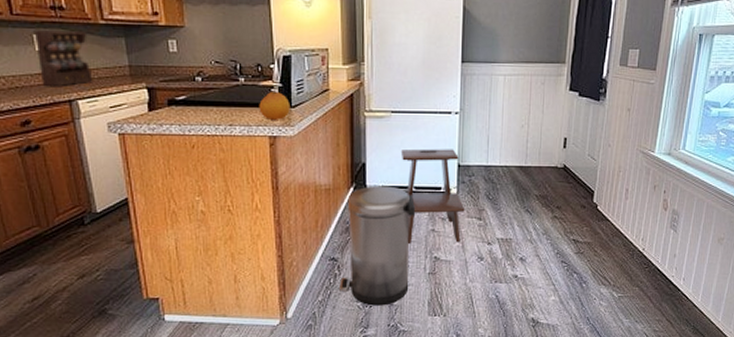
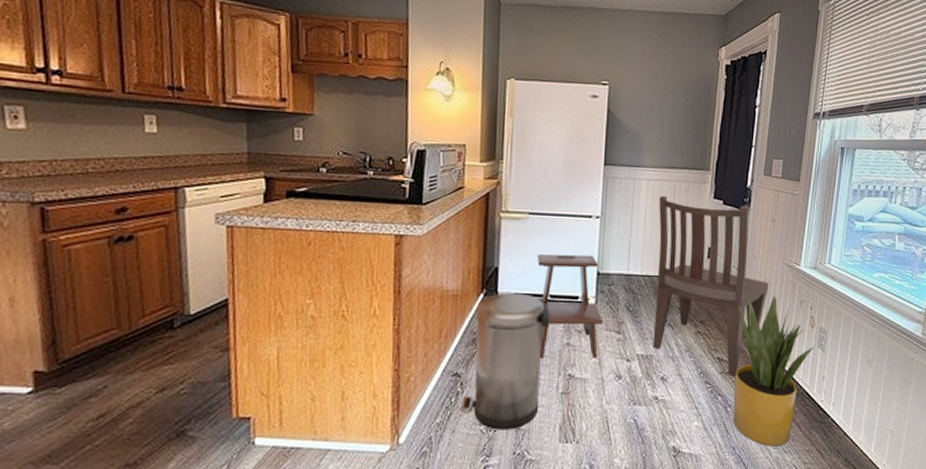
spice rack: present [34,30,92,87] -> none [145,110,205,173]
fruit: present [259,91,290,120] -> none [386,186,421,217]
dining chair: none [512,90,623,256] -> present [652,196,769,377]
planter: none [587,181,666,317] -> present [733,295,813,447]

